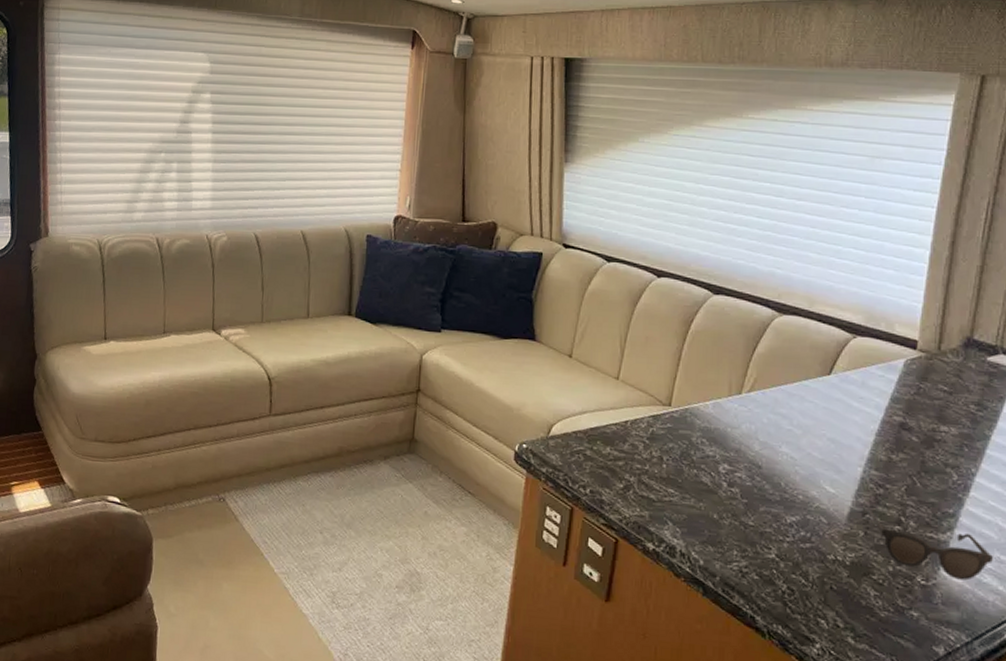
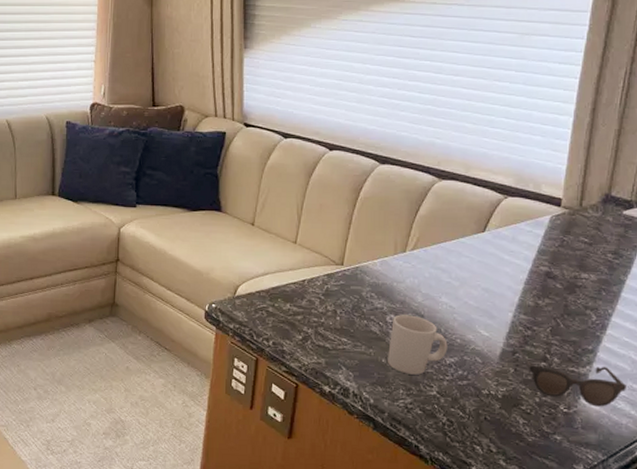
mug: none [720,464,788,535] -> present [388,314,448,375]

